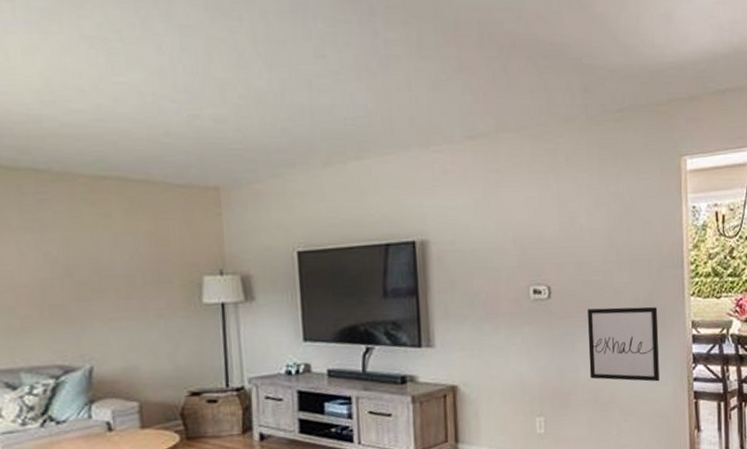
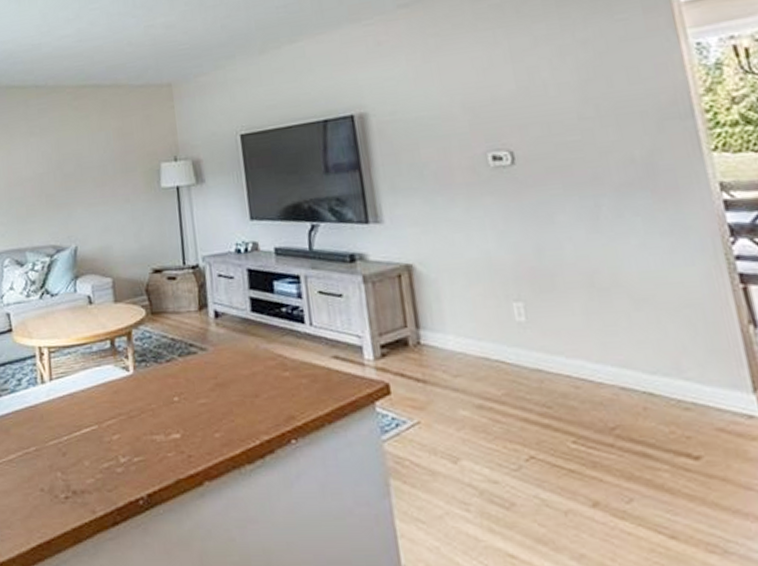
wall art: present [587,306,660,382] -> none [565,167,681,261]

